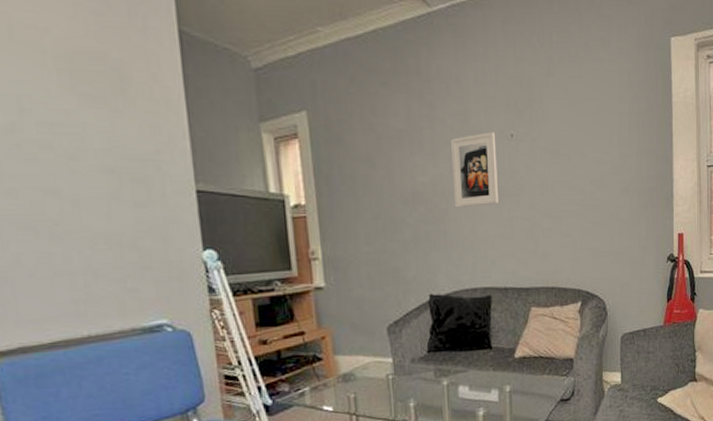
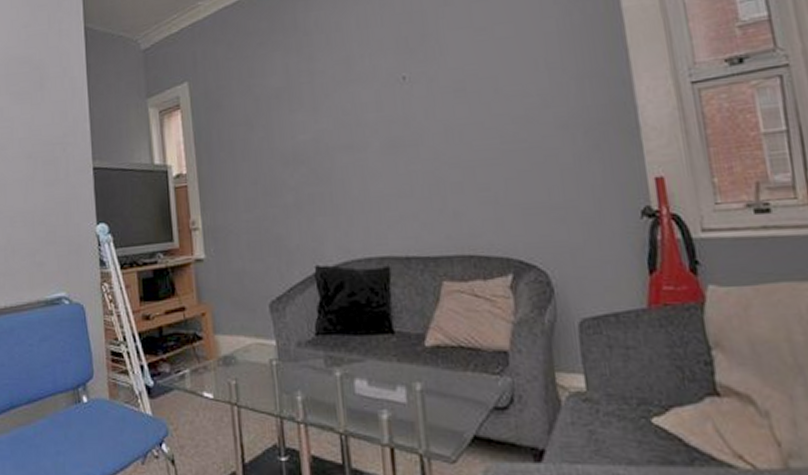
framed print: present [451,132,498,208] -> none [333,77,392,166]

